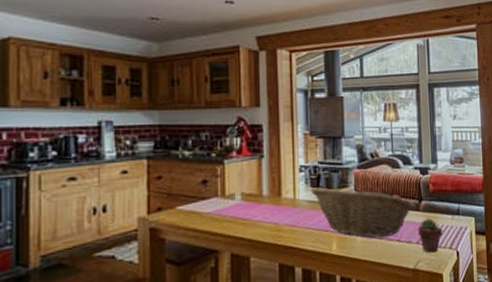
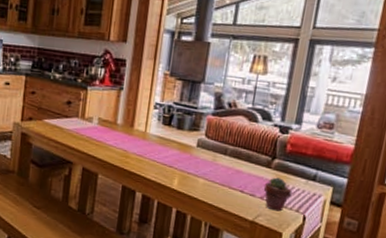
fruit basket: present [312,187,414,238] -> none [162,125,265,185]

